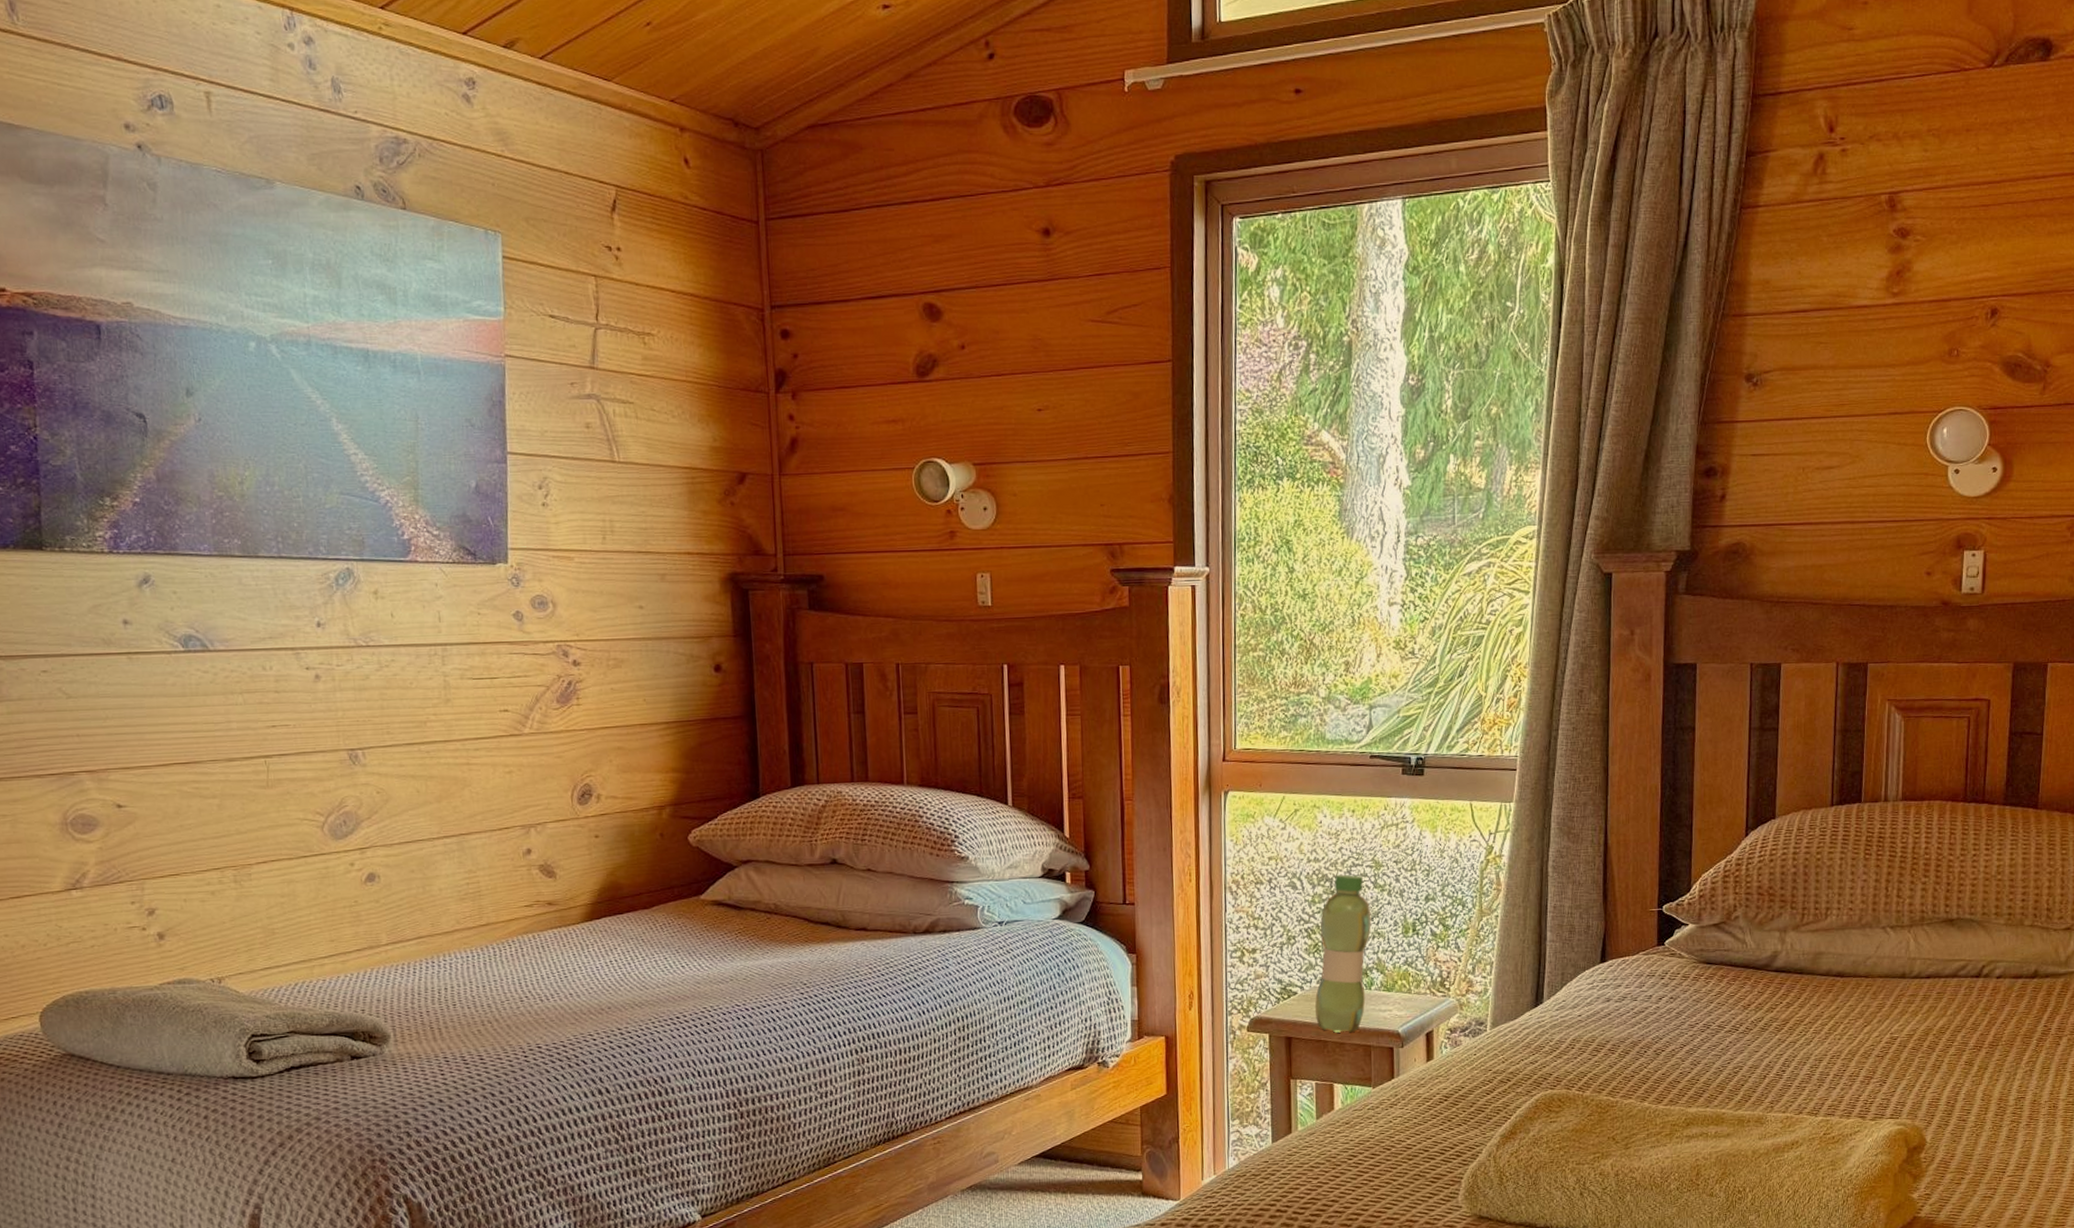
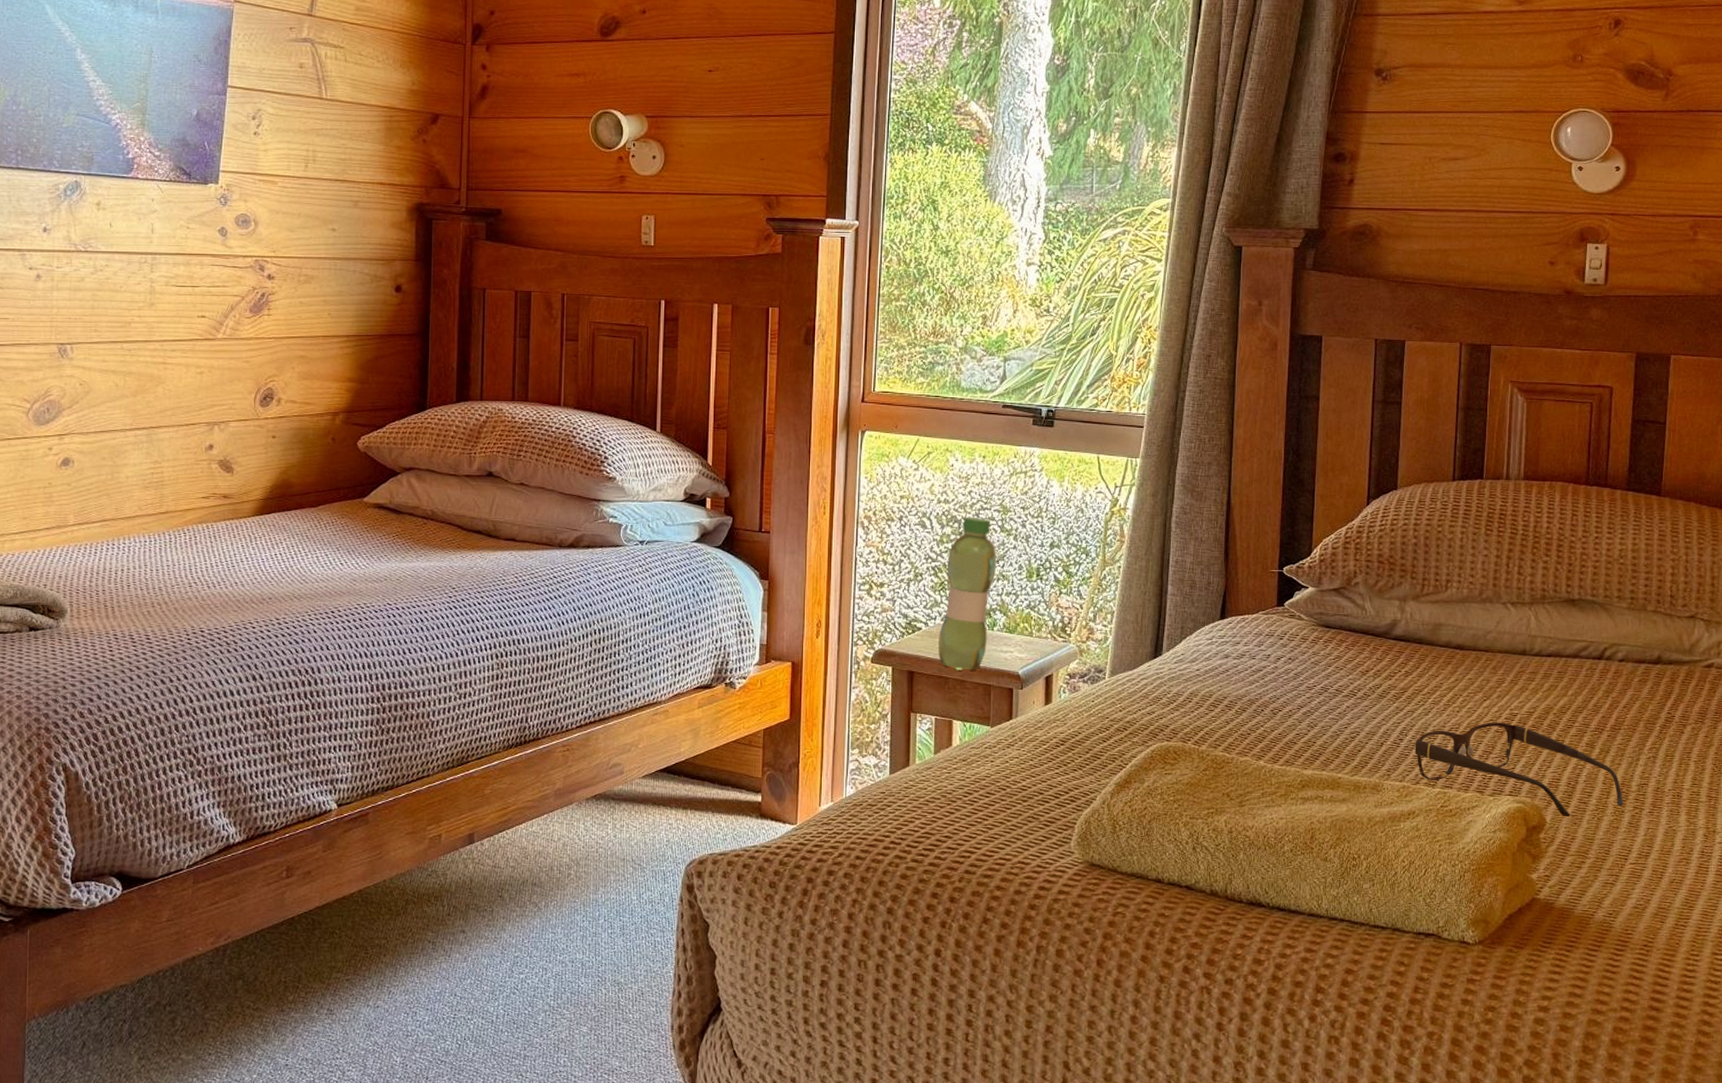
eyeglasses: none [1797,1046,2001,1136] -> present [1415,722,1623,817]

